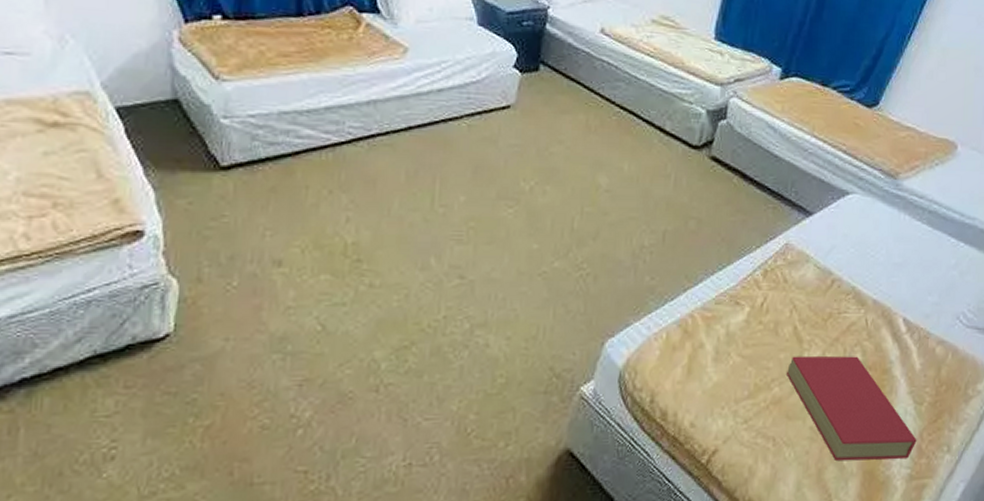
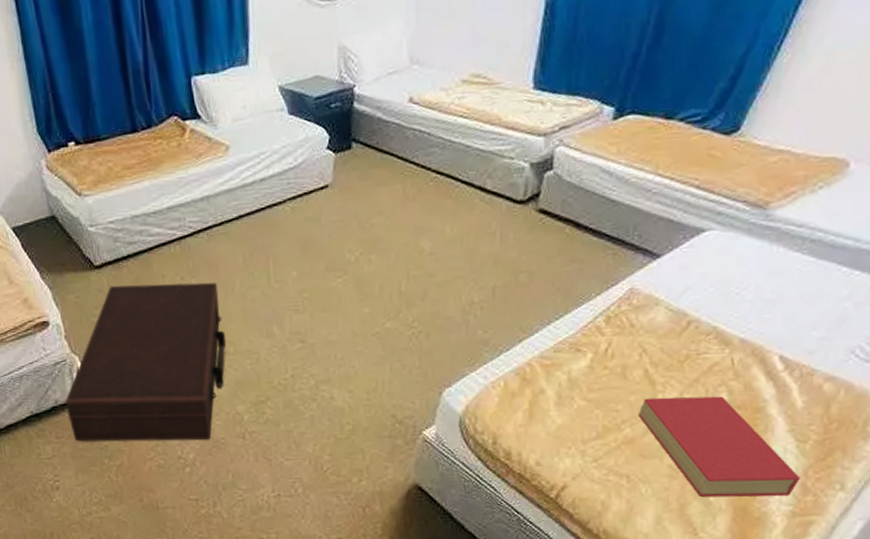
suitcase: none [146,192,372,393] -> present [65,282,226,441]

